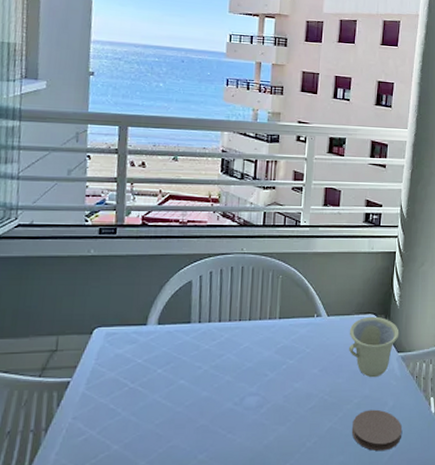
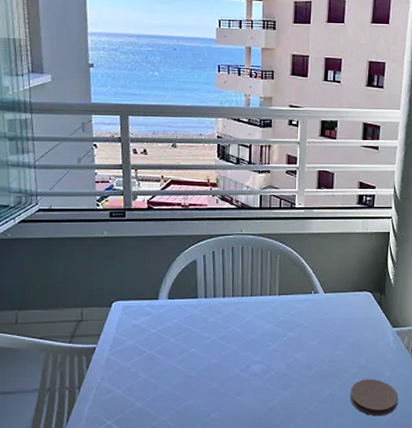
cup: present [348,316,399,378] -> none [345,293,394,350]

